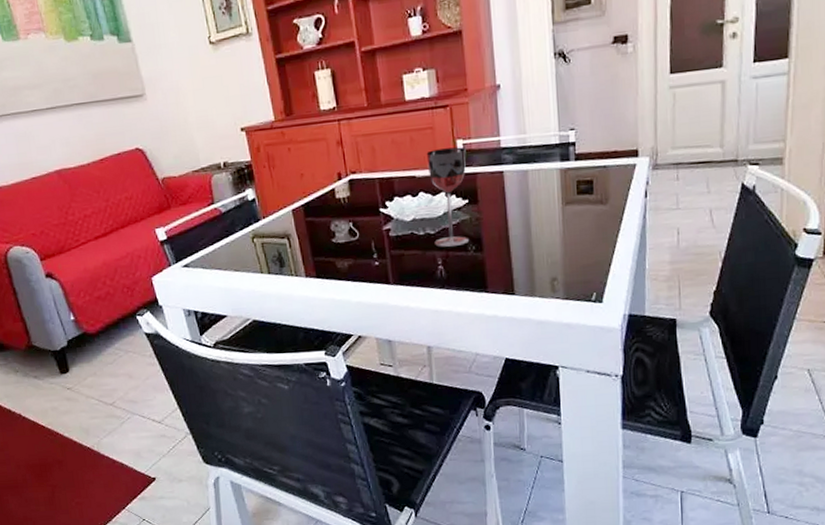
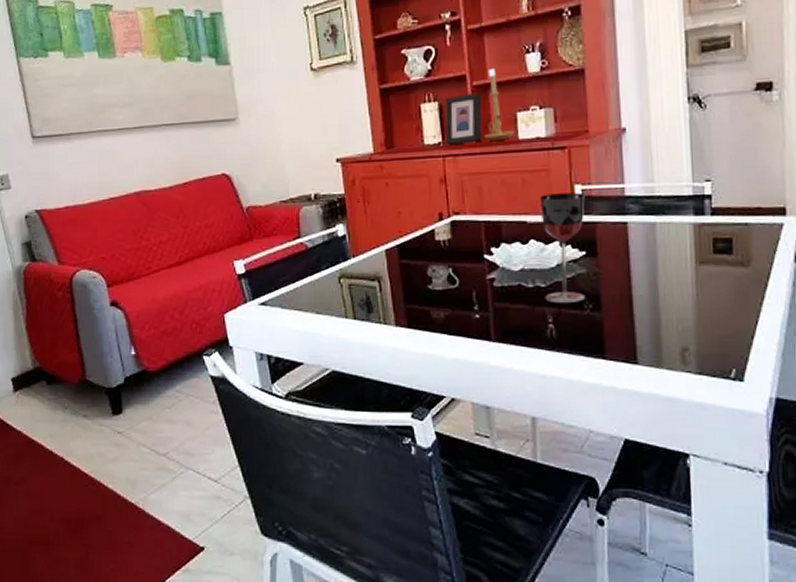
picture frame: none [337,58,373,110] -> present [445,93,482,146]
candle holder: none [374,34,401,104] -> present [484,69,514,142]

